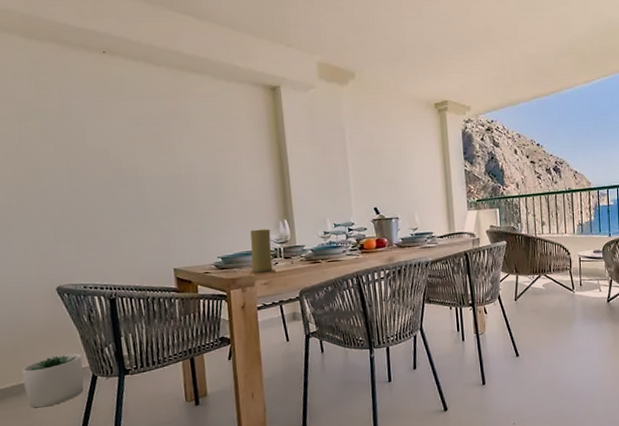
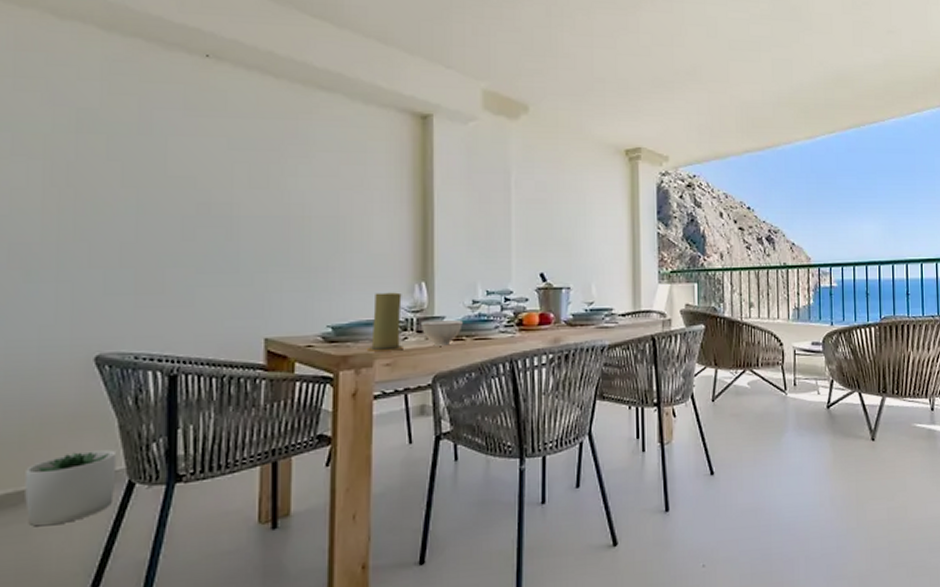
bowl: none [286,247,319,268] -> present [420,319,464,346]

